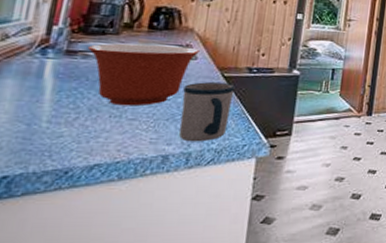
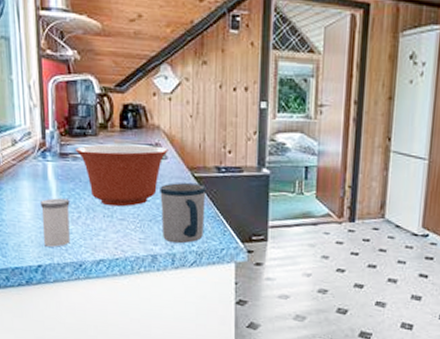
salt shaker: none [19,98,68,153] -> present [41,198,70,247]

